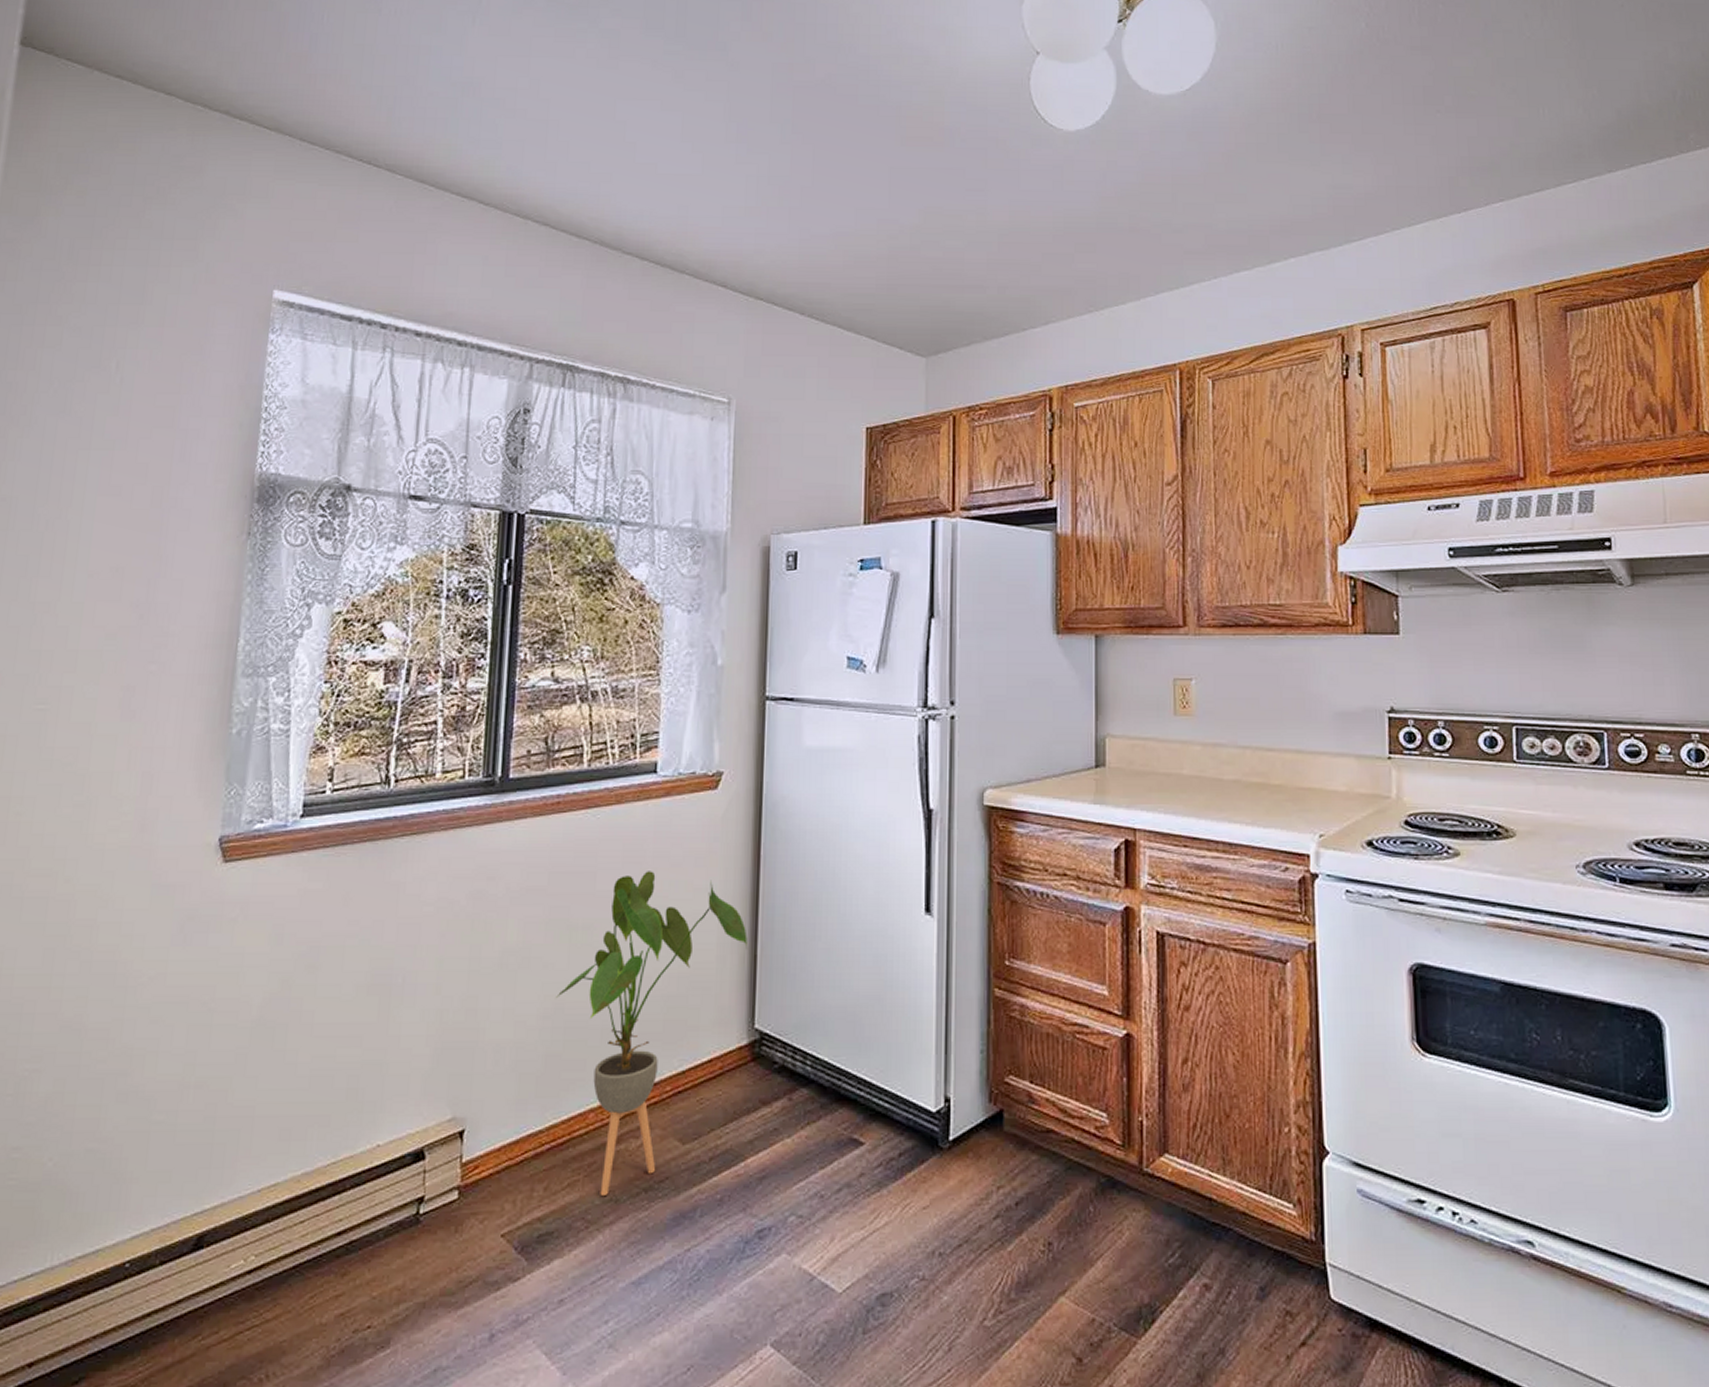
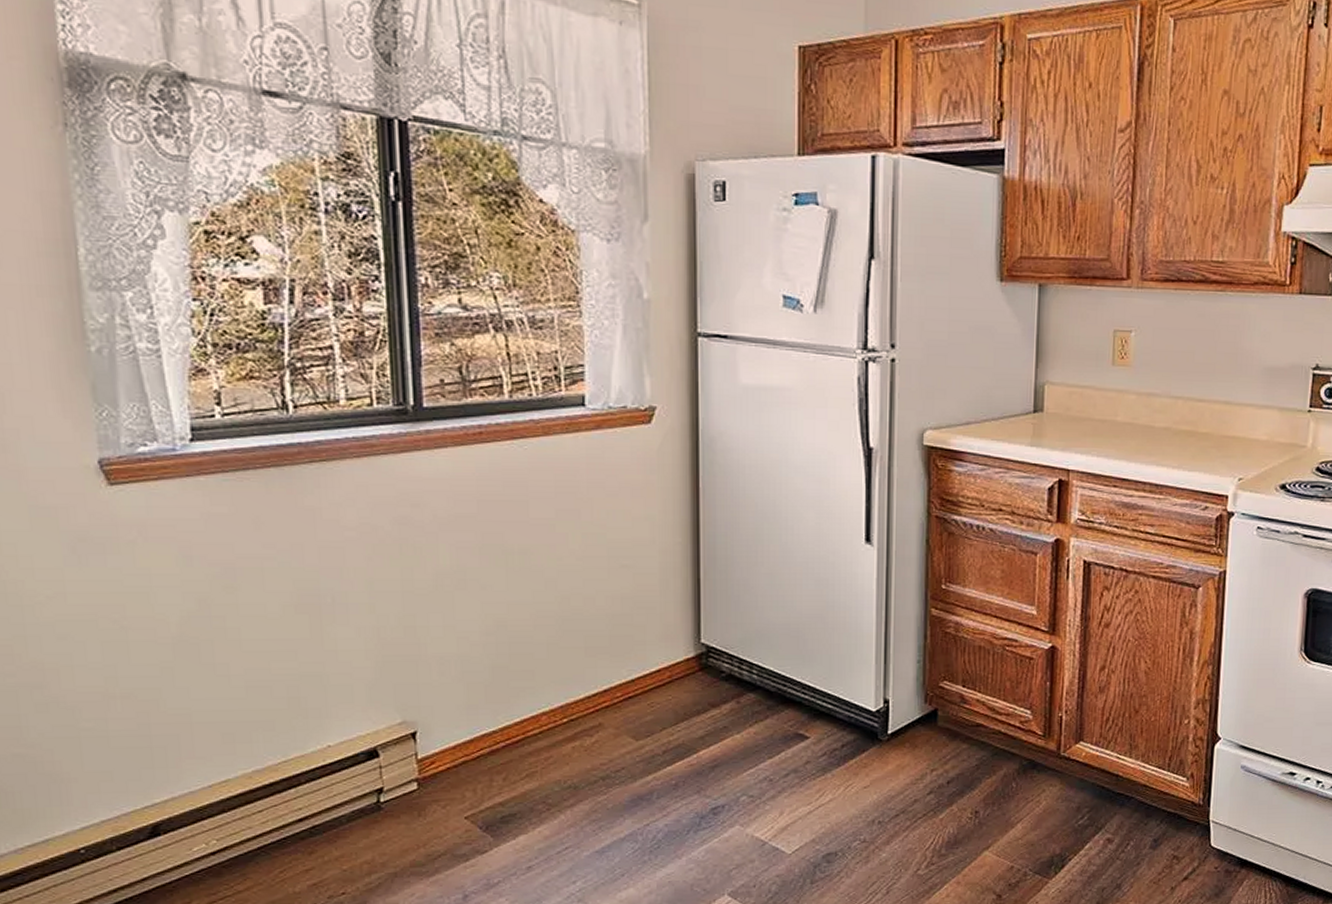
house plant: present [556,871,749,1195] -> none [497,500,691,783]

